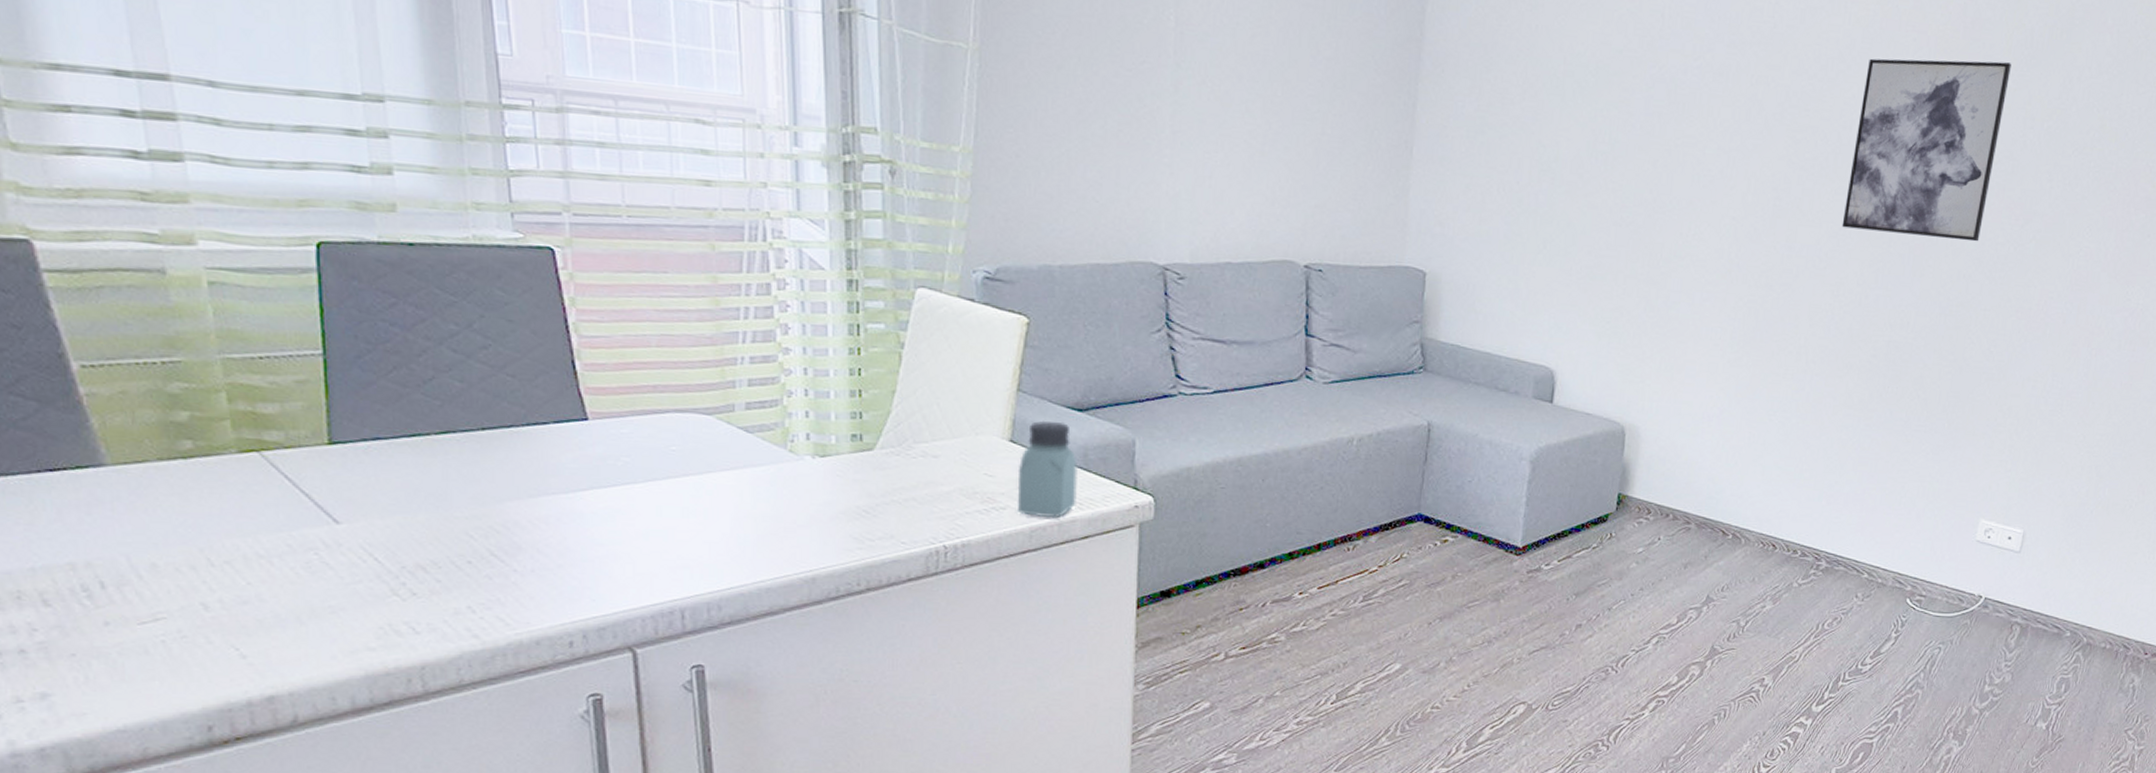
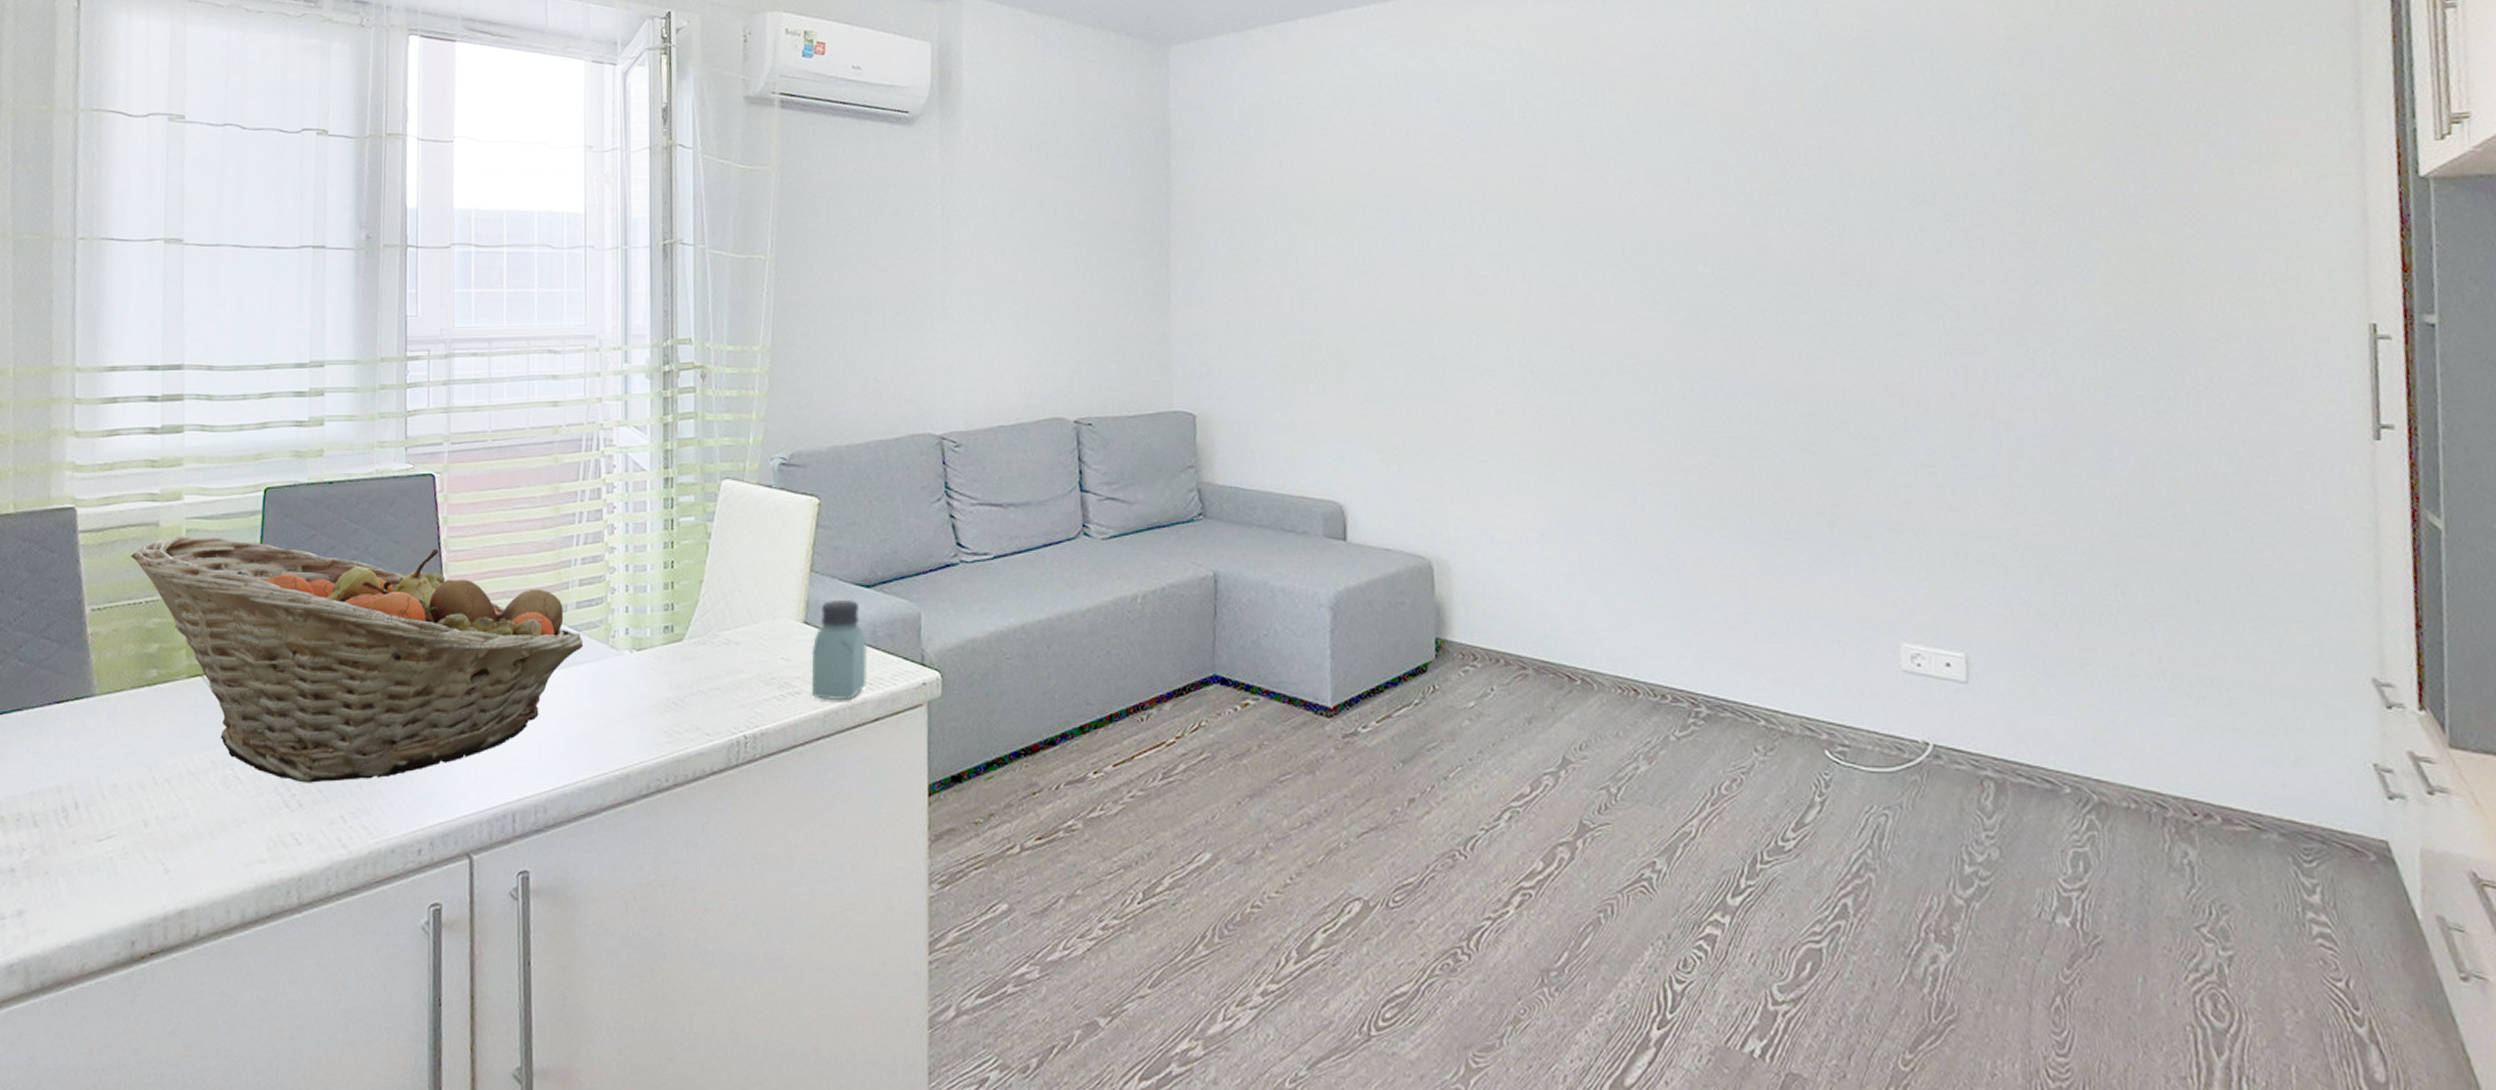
fruit basket: none [128,289,757,572] -> present [130,536,584,783]
wall art: present [1842,58,2011,242] -> none [1640,122,1817,318]

